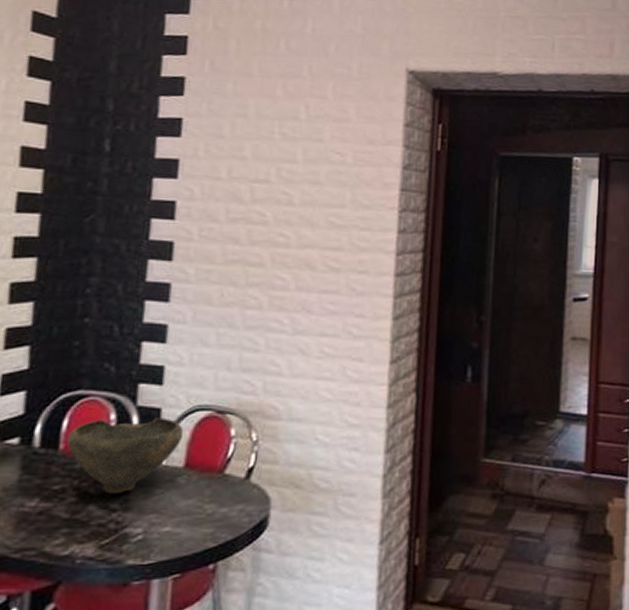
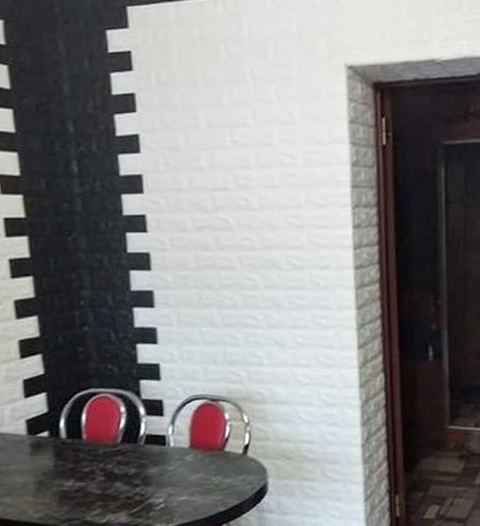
bowl: present [67,417,184,494] -> none [88,407,185,473]

